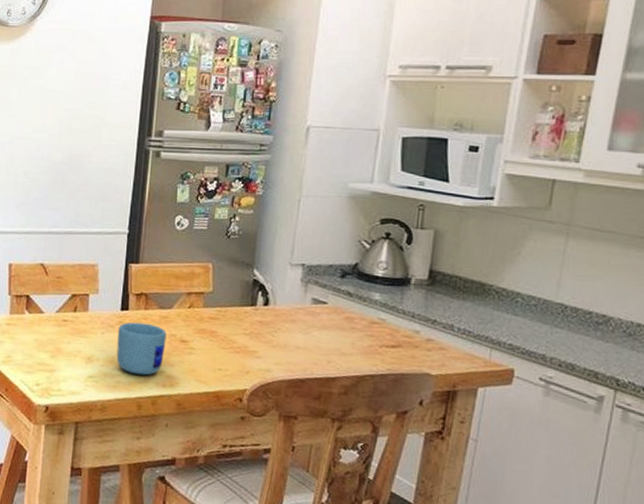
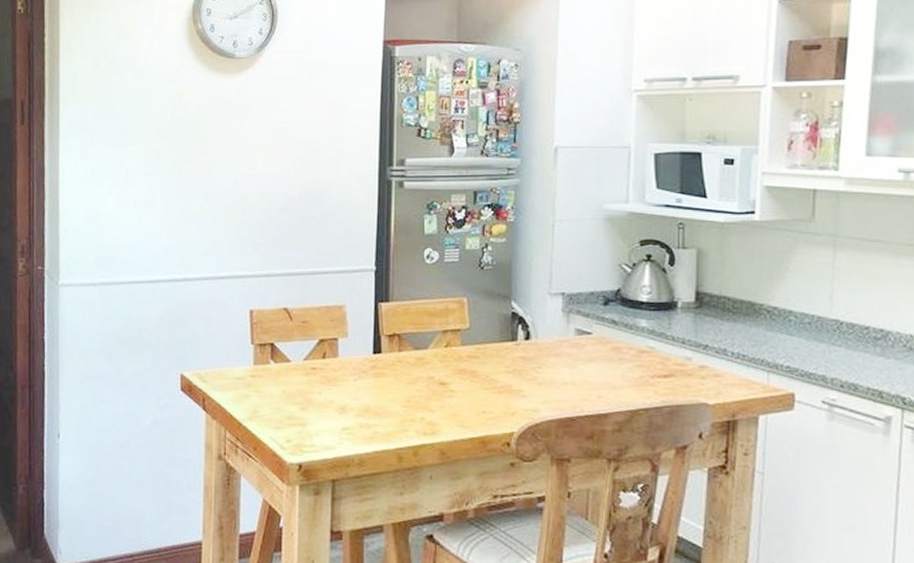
mug: present [116,322,167,376] -> none [372,366,424,424]

